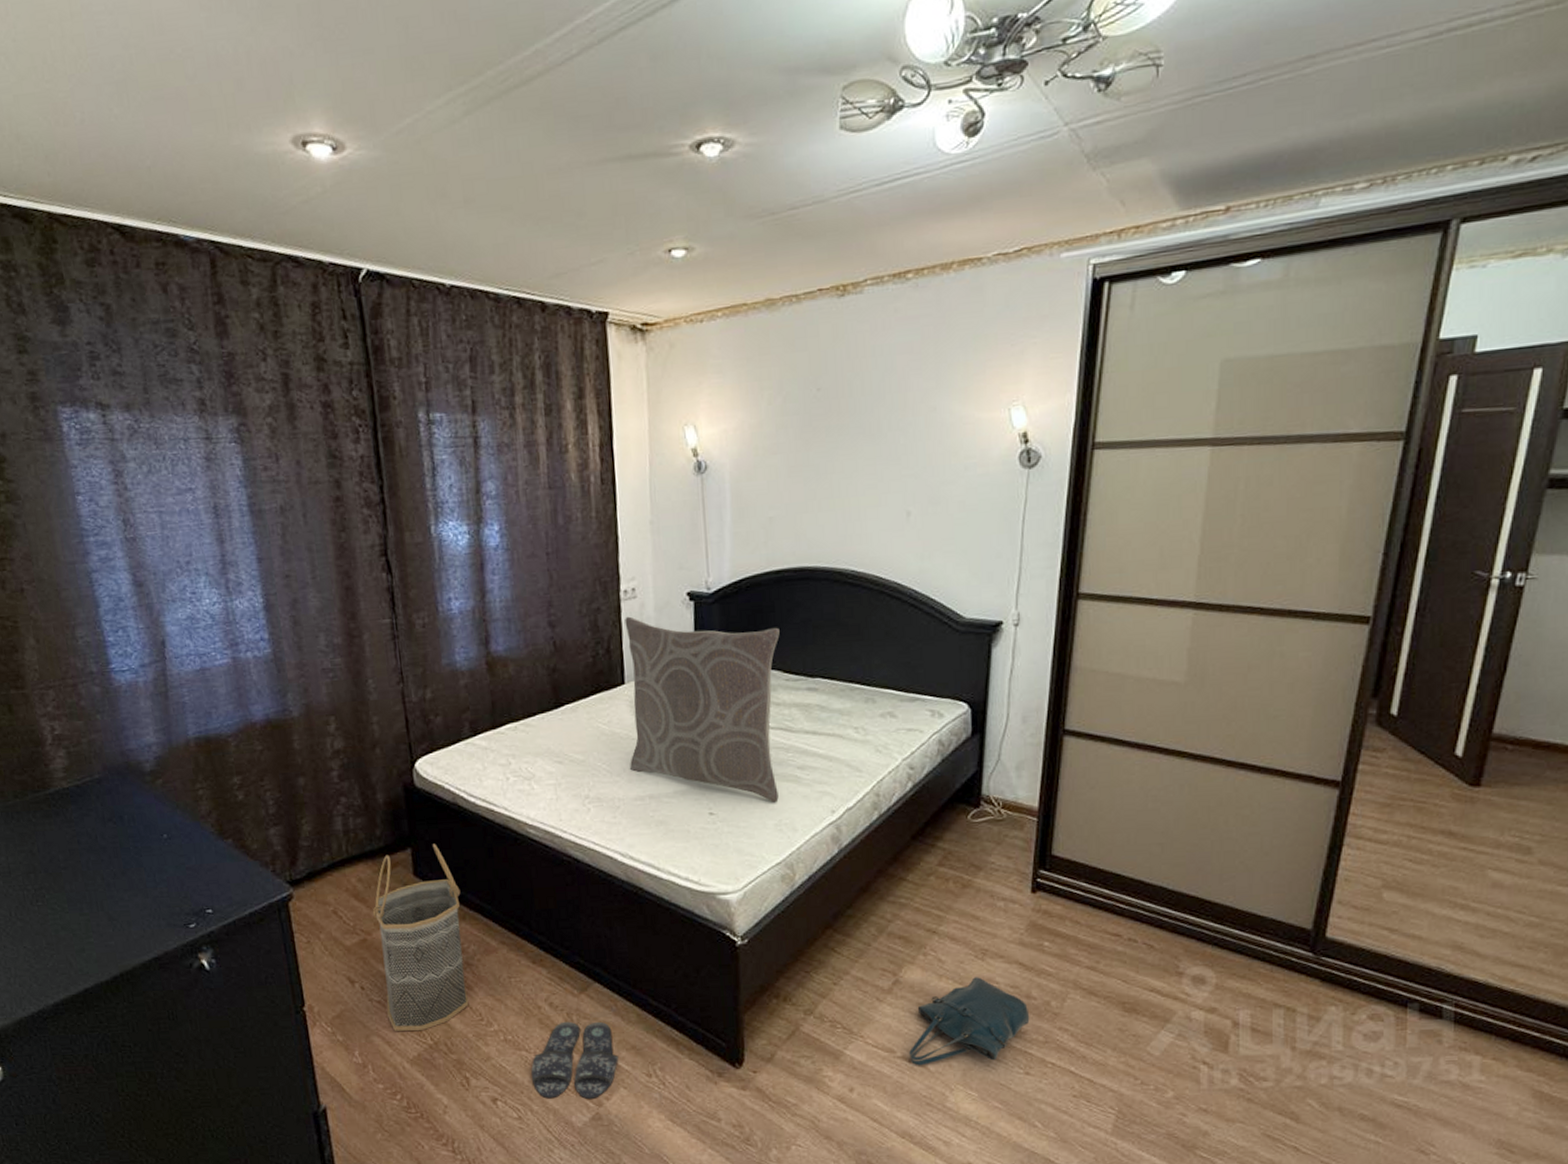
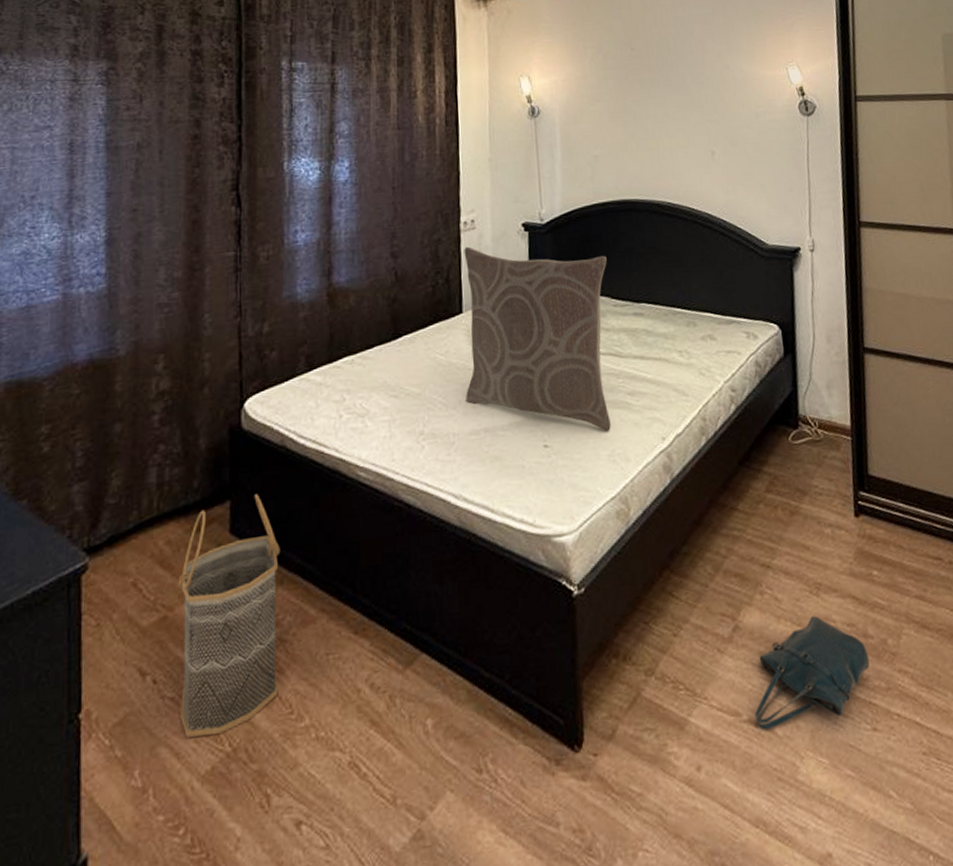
slippers: present [531,1021,619,1100] -> none [345,703,445,816]

